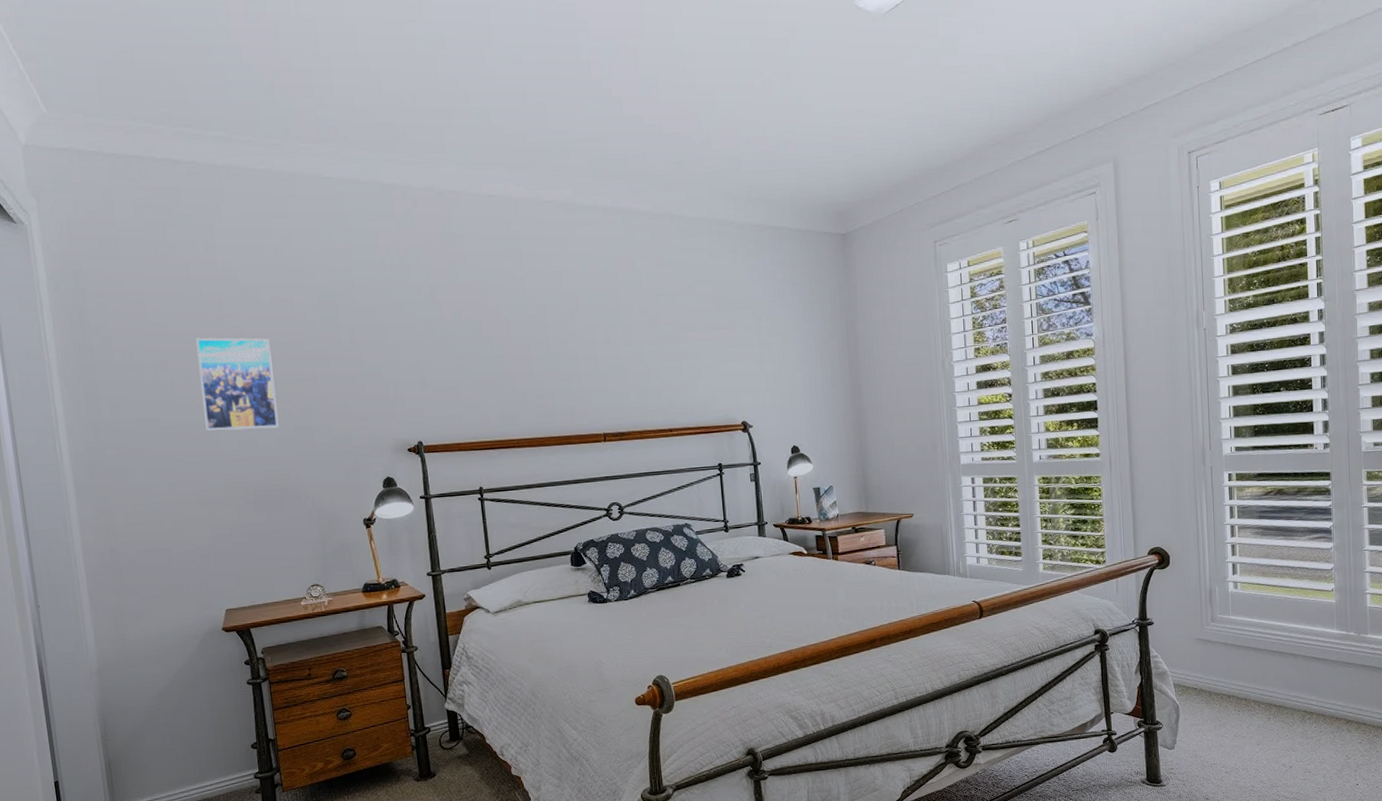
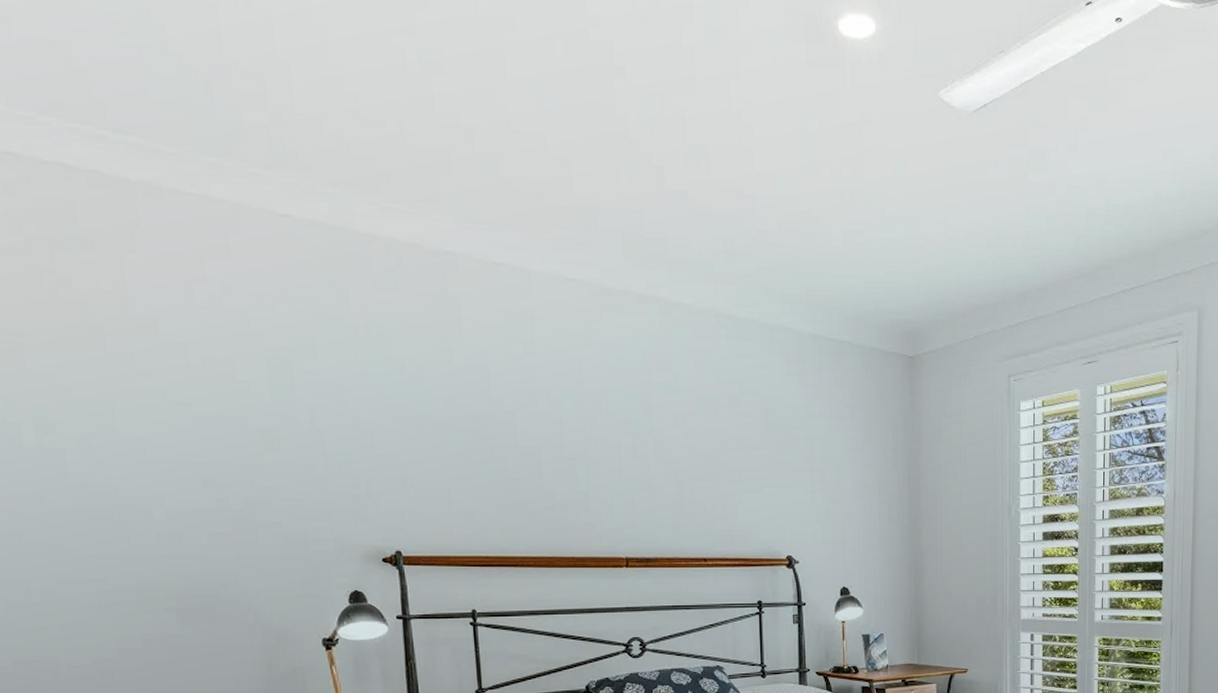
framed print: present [196,338,279,431] -> none [97,399,212,521]

